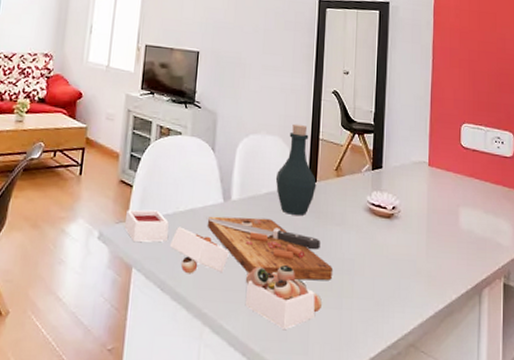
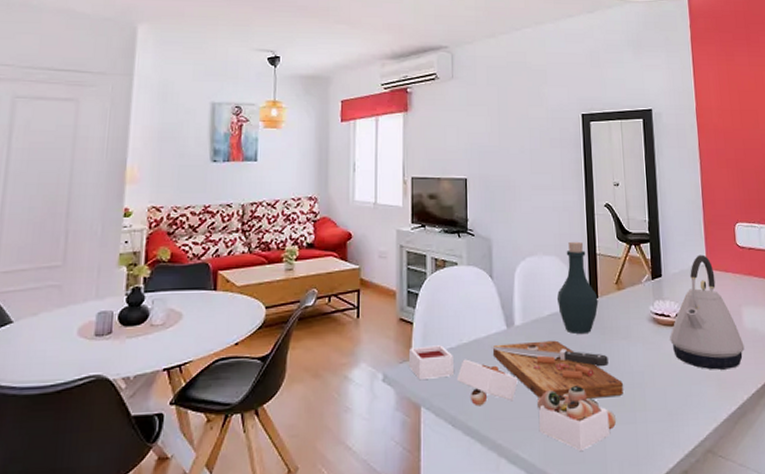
kettle: none [384,151,458,267] -> present [670,254,745,370]

